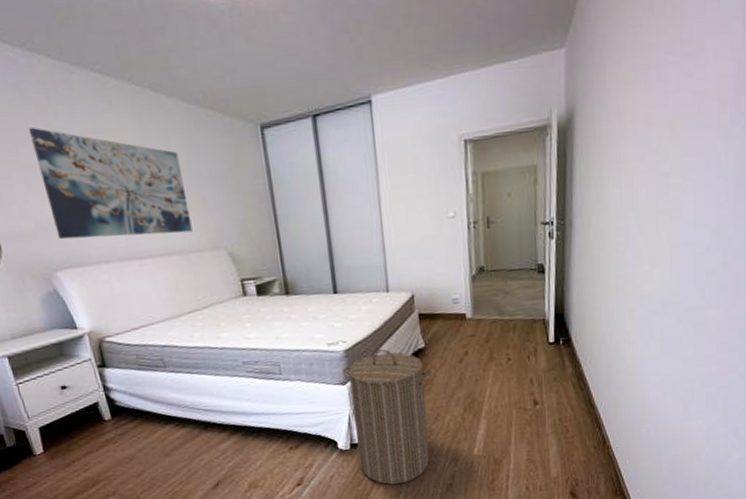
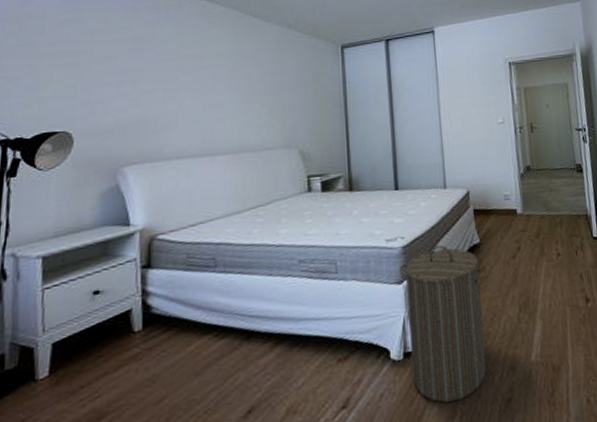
wall art: present [28,128,193,240] -> none [133,40,268,137]

